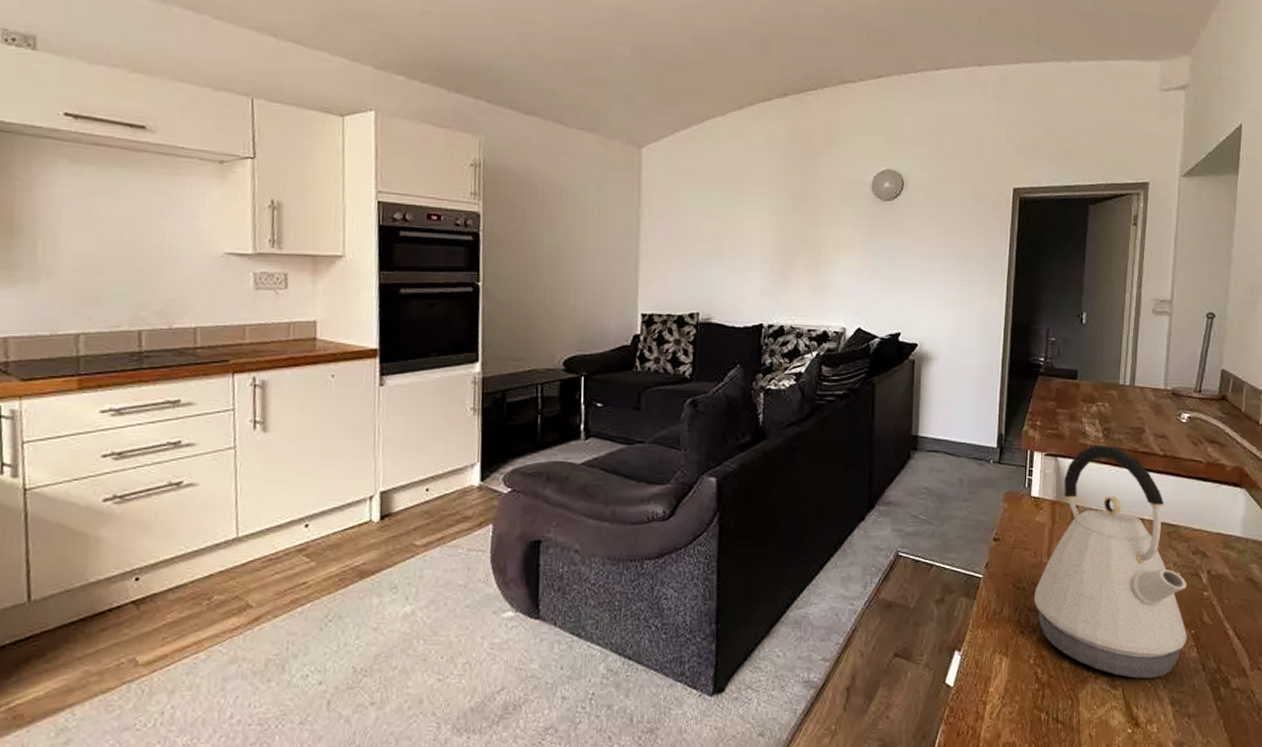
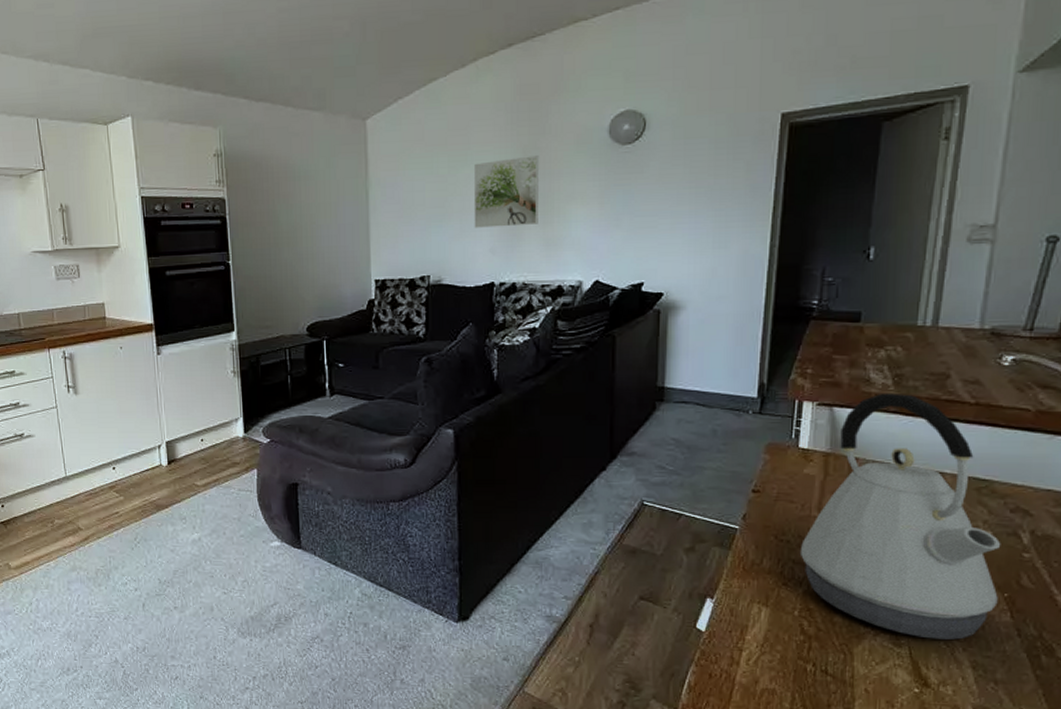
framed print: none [745,201,810,269] -> present [473,154,540,228]

